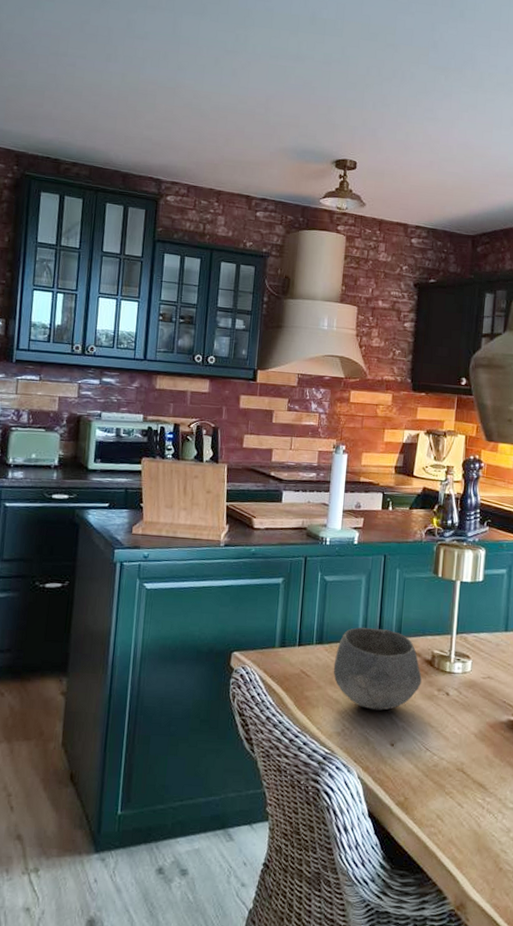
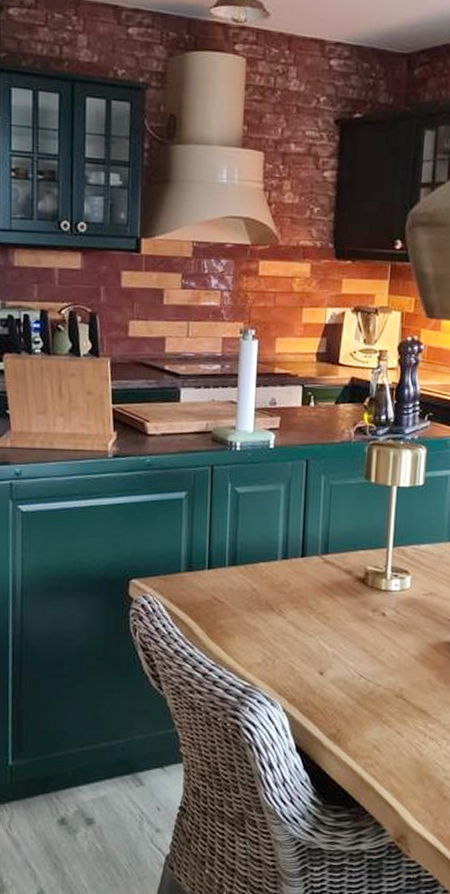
bowl: present [333,627,422,711] -> none [250,544,354,637]

